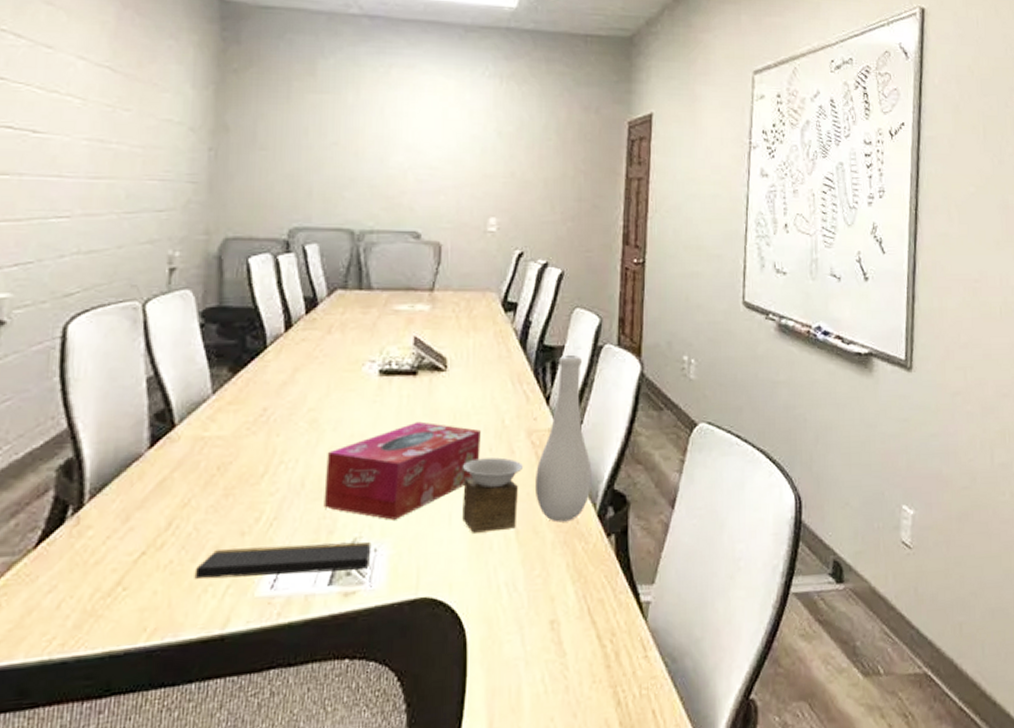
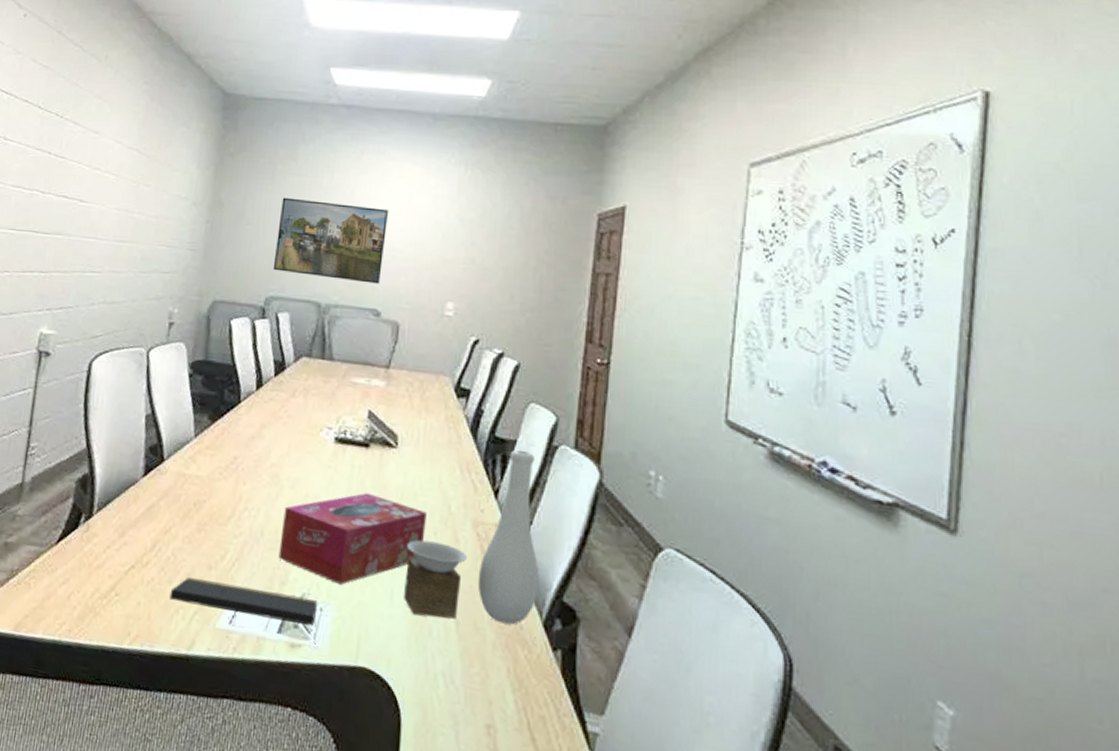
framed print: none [295,117,422,205] -> present [273,197,388,284]

